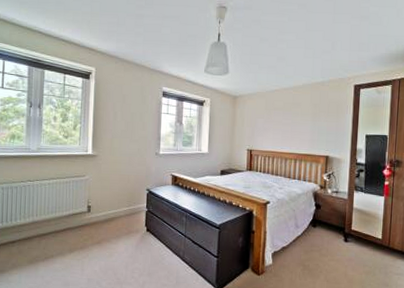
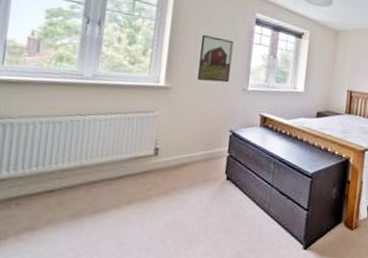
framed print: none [117,110,145,149] -> present [197,35,234,83]

